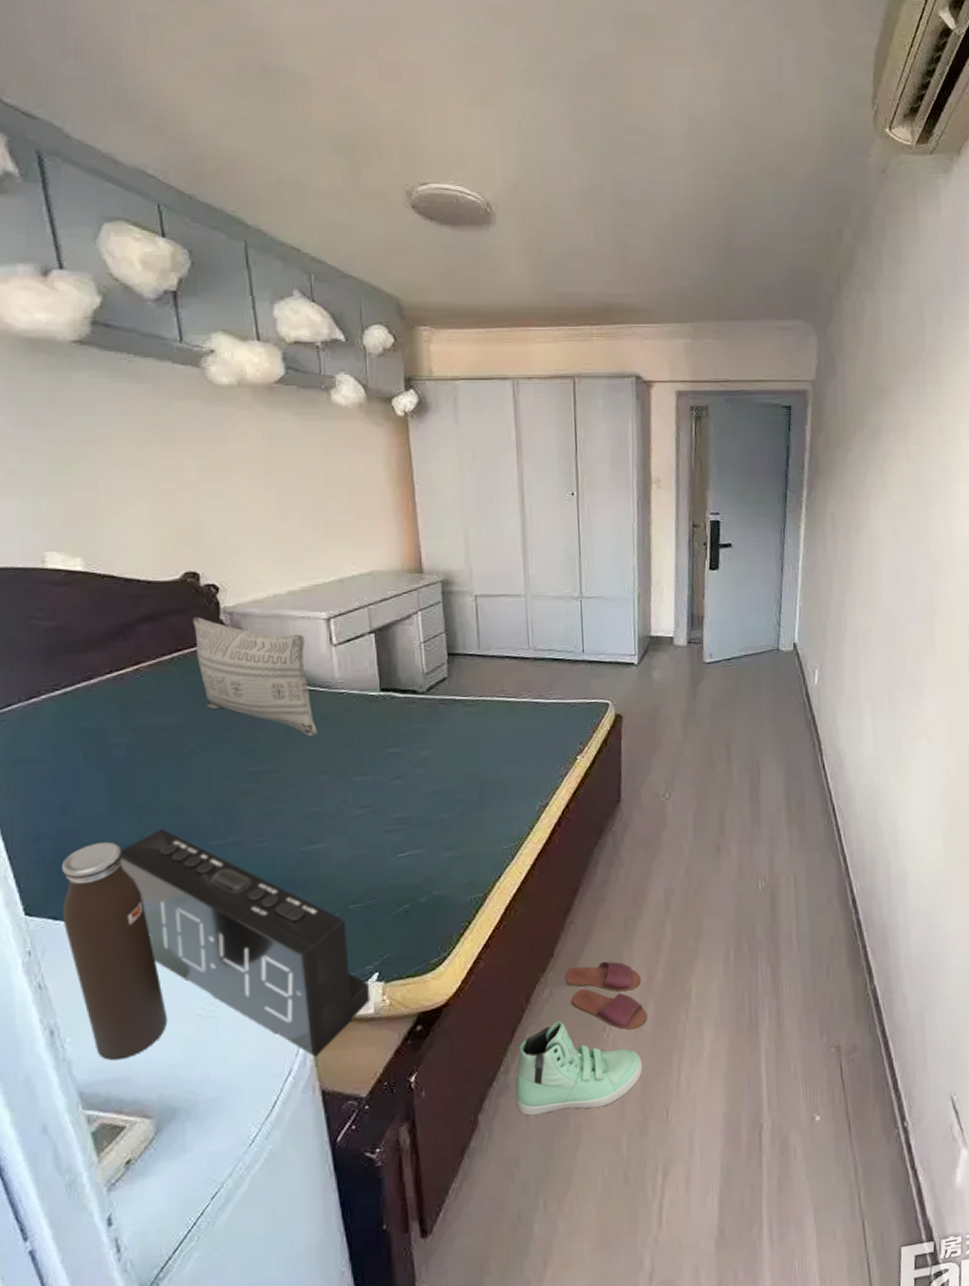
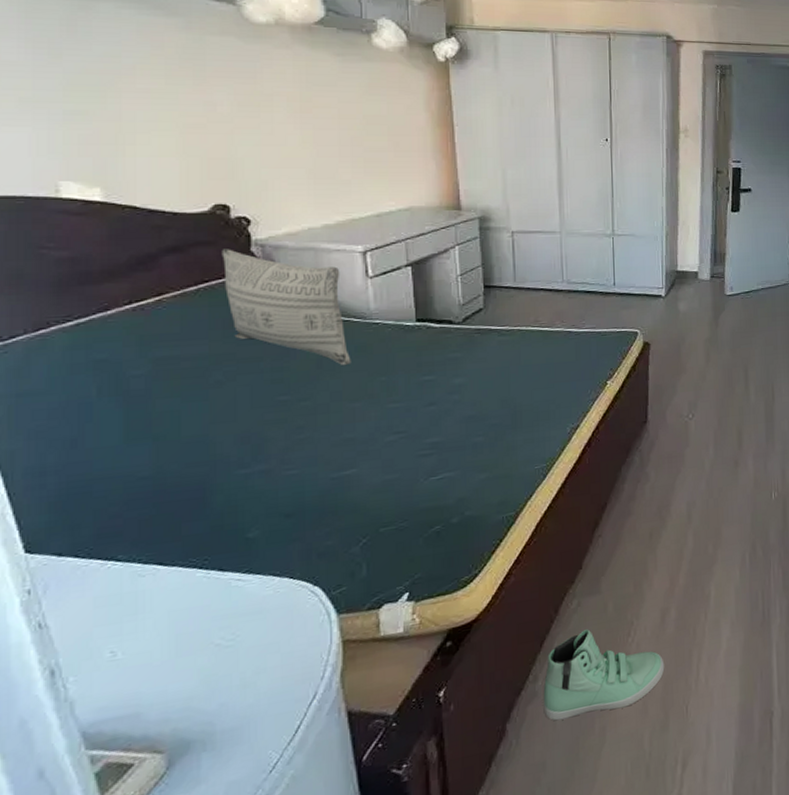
water bottle: present [62,841,168,1061] -> none [68,474,184,697]
alarm clock: present [119,829,371,1057] -> none [134,460,400,679]
slippers: present [566,961,647,1030] -> none [593,570,670,634]

